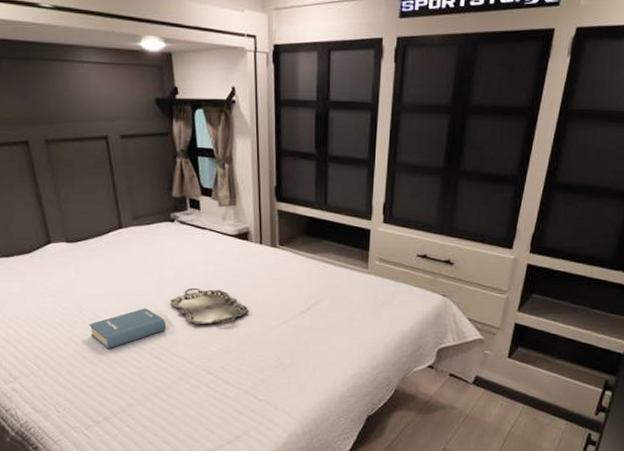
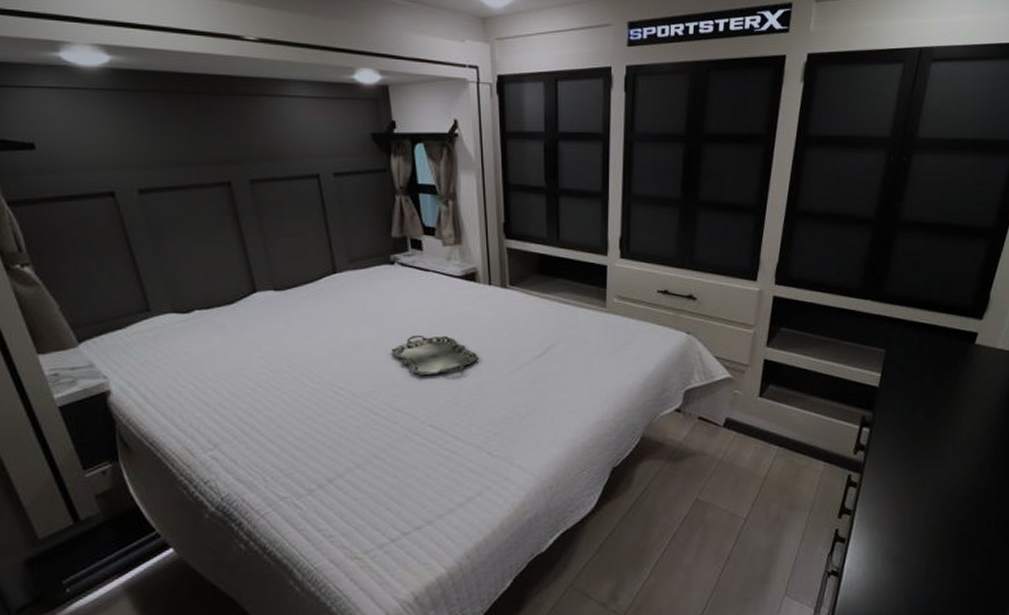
hardback book: present [89,308,166,350] -> none [300,360,388,408]

